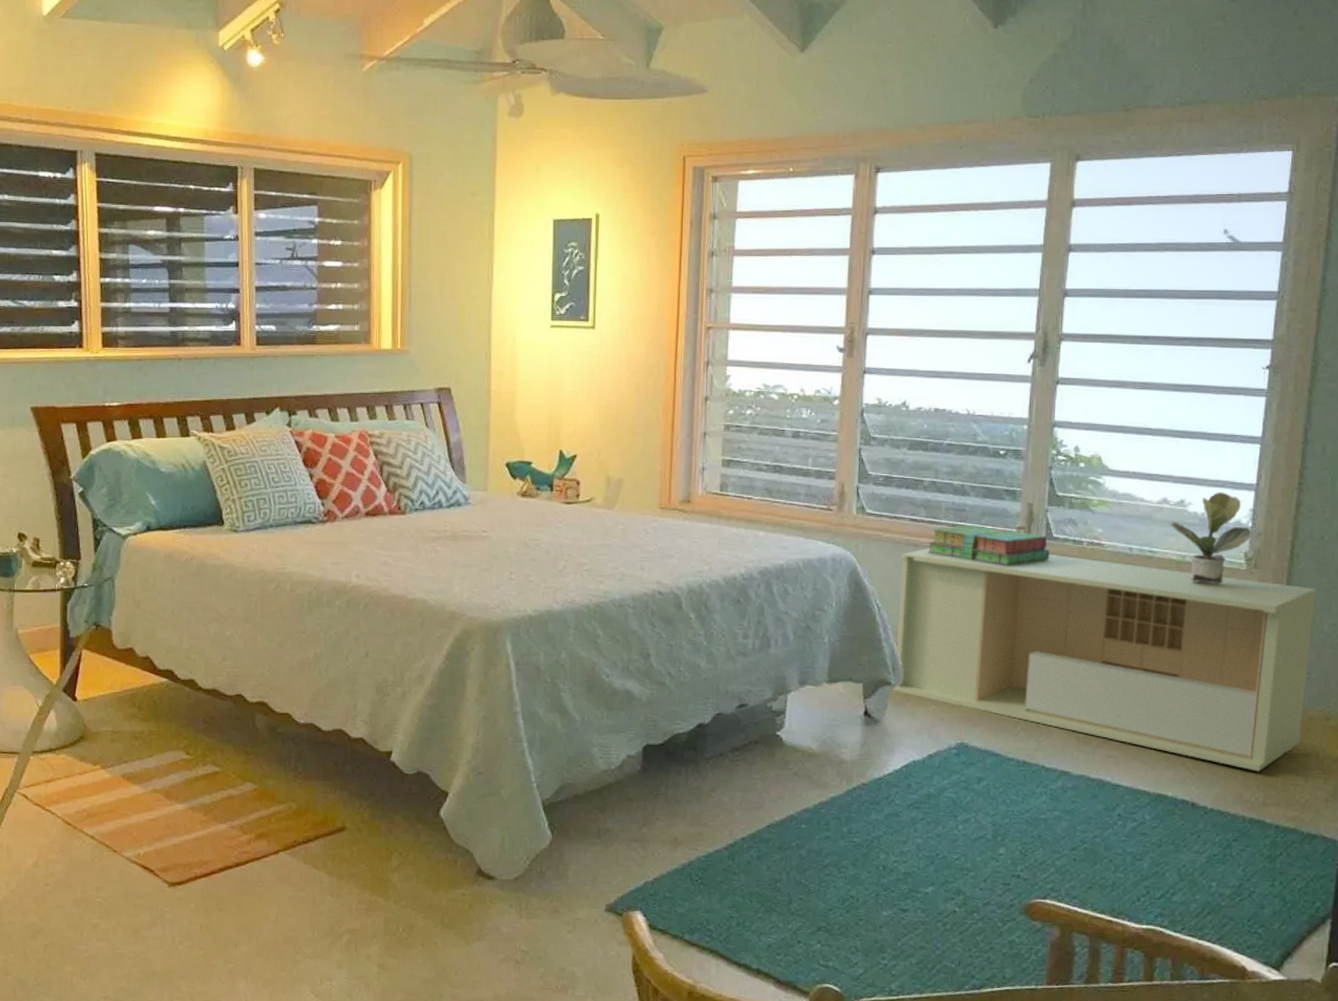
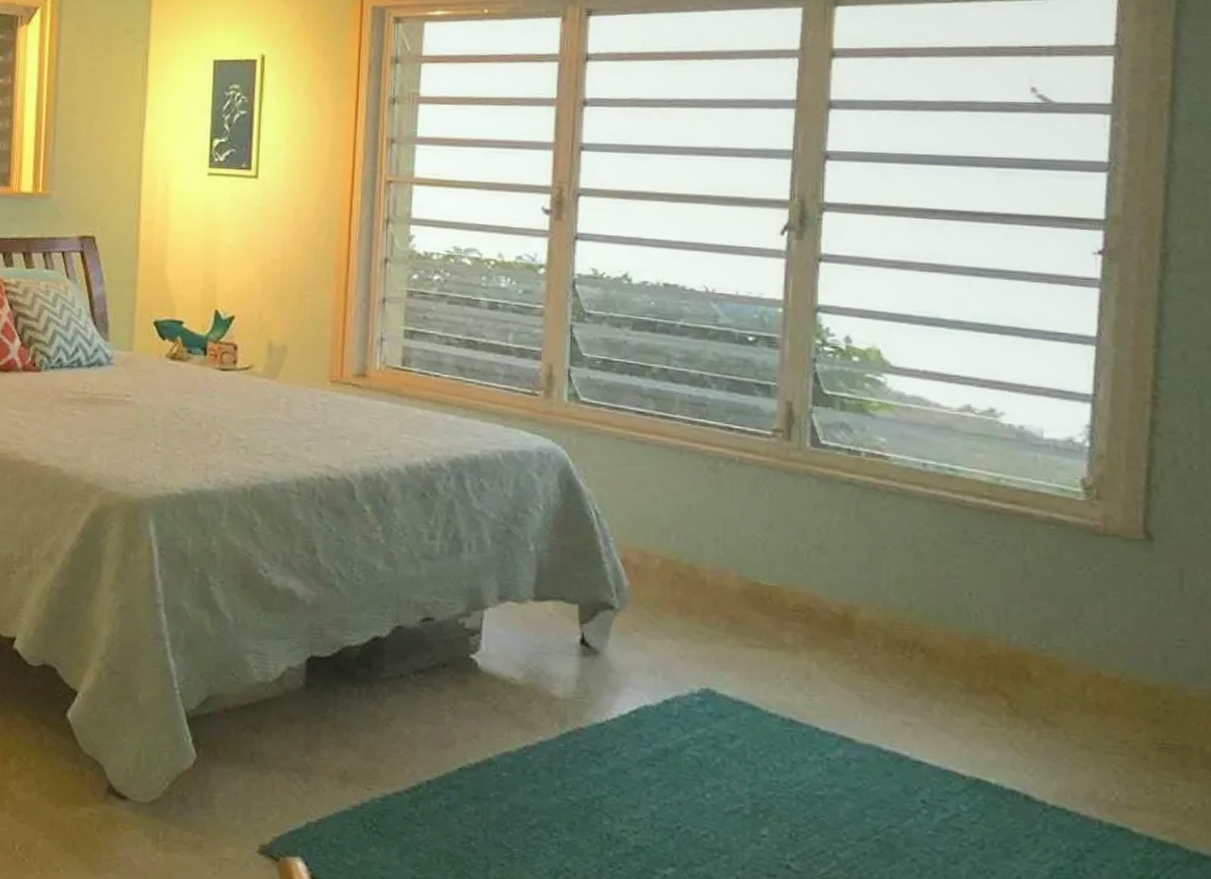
storage bench: present [893,548,1316,772] -> none [617,447,1186,763]
stack of books: present [927,525,1050,566] -> none [658,422,817,476]
potted plant: present [1168,492,1252,583] -> none [974,401,1090,516]

